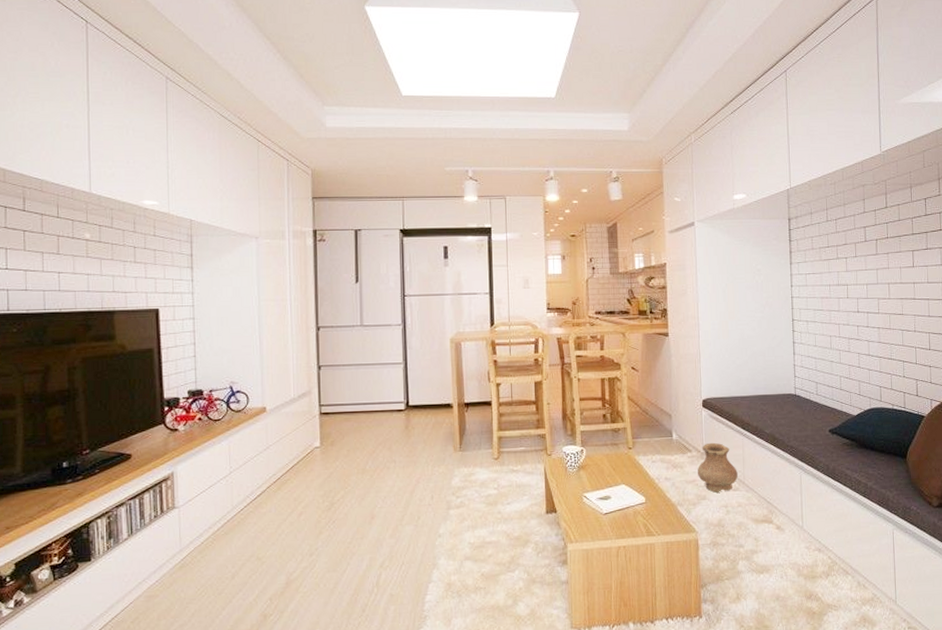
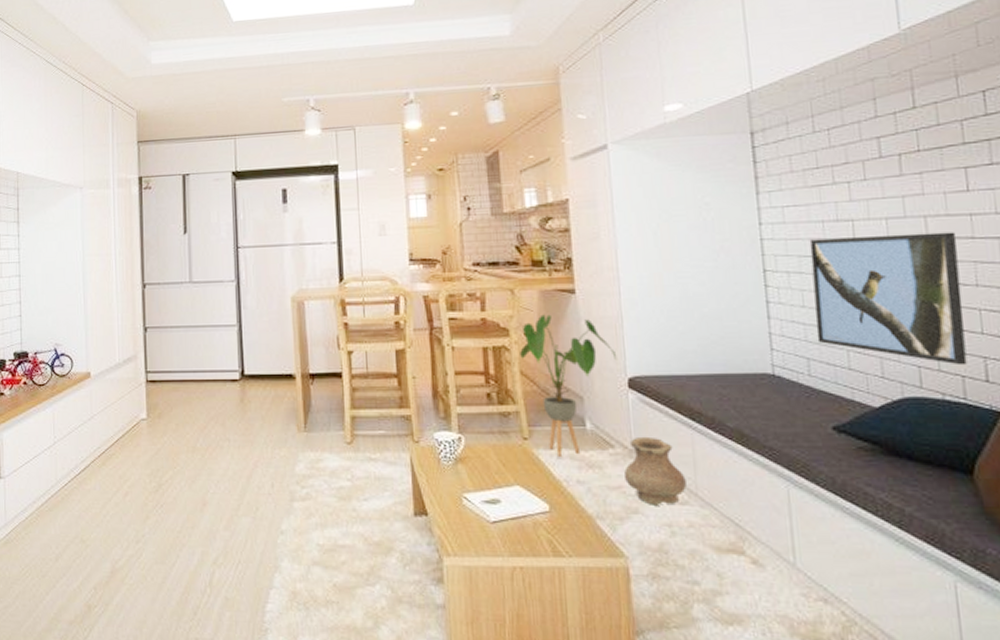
house plant: none [628,352,696,460] -> present [520,314,617,456]
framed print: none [821,294,907,385] -> present [809,232,967,366]

